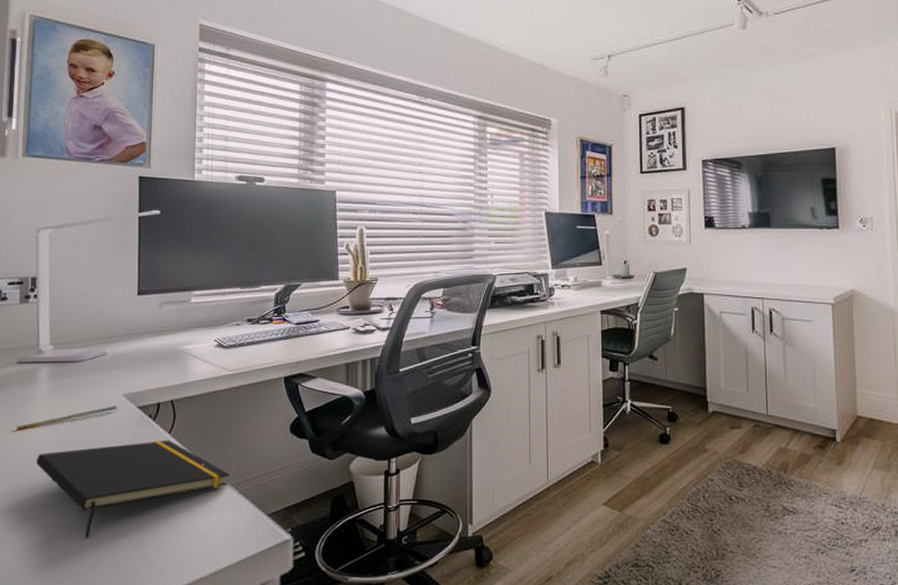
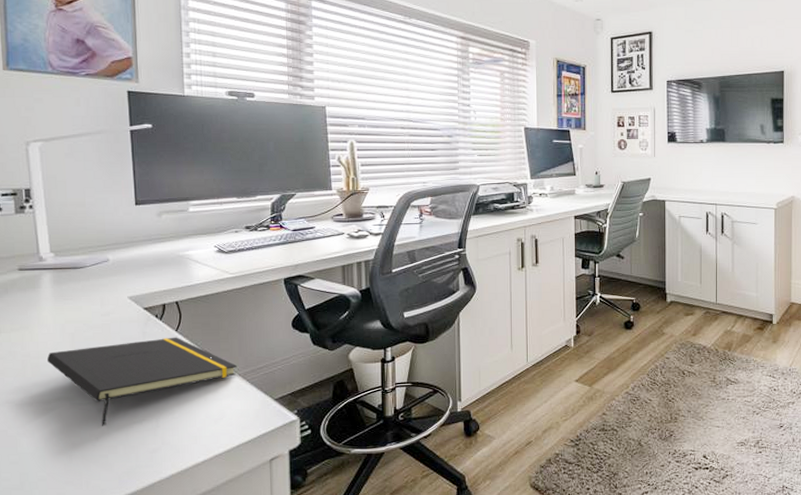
pen: present [16,406,117,431] -> none [24,308,123,332]

